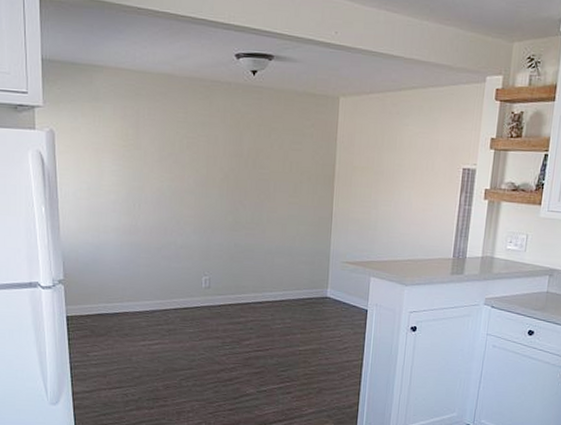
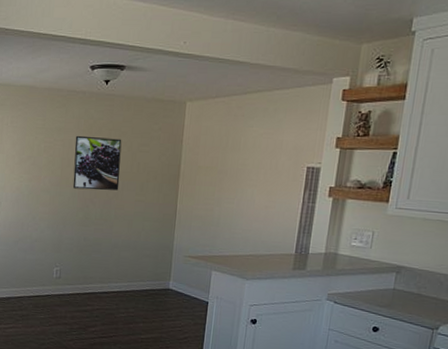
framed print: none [220,131,272,192] -> present [72,135,122,191]

